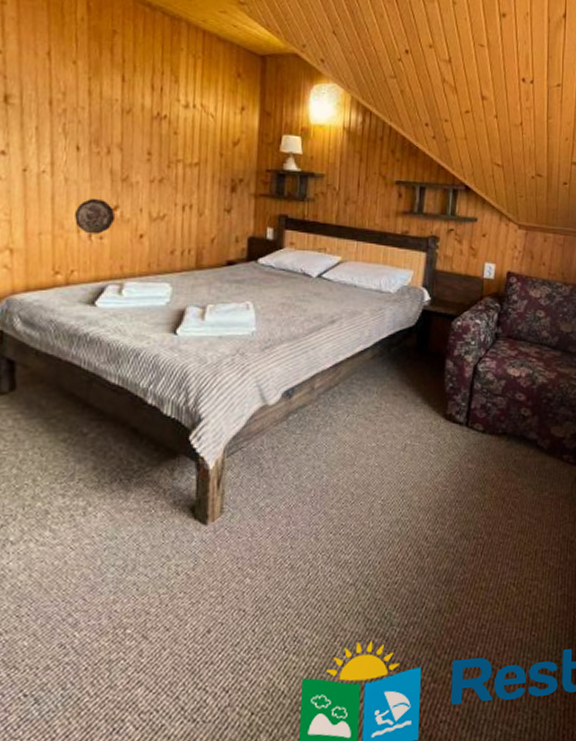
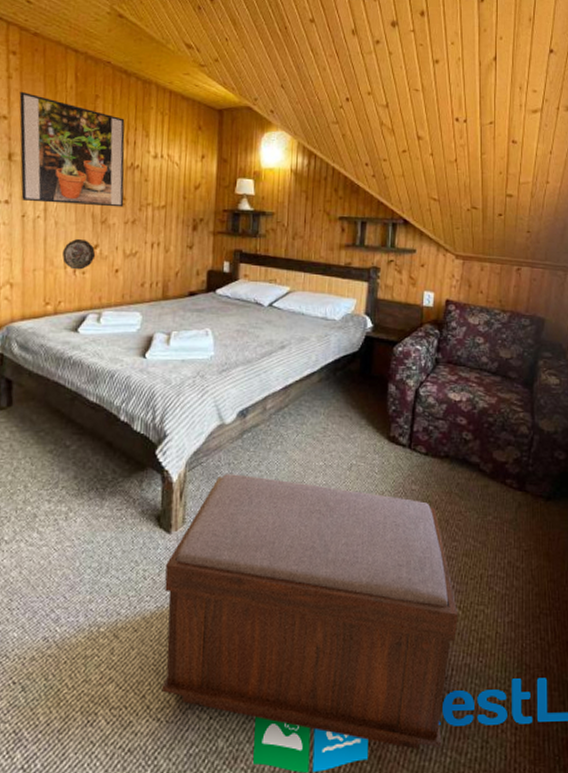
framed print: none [16,20,150,164] -> present [19,91,125,208]
bench: none [197,458,512,726] -> present [161,474,458,749]

